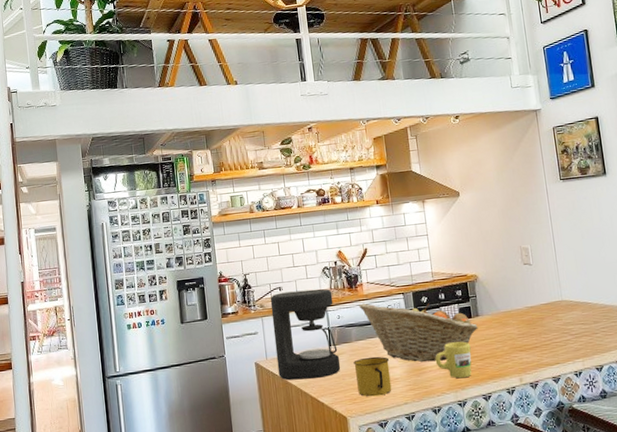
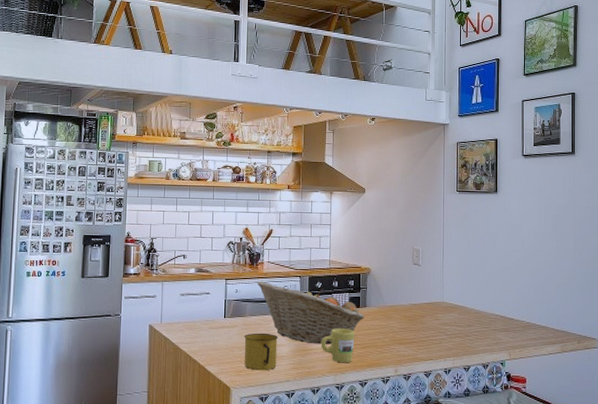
coffee maker: present [270,288,340,381] -> none [170,260,234,347]

